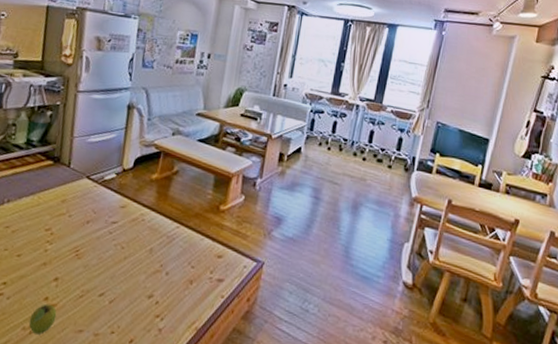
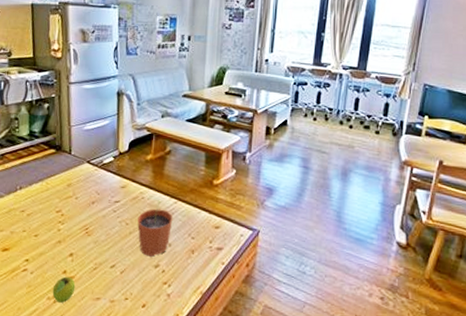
plant pot: none [133,223,174,286] -> present [137,200,173,257]

